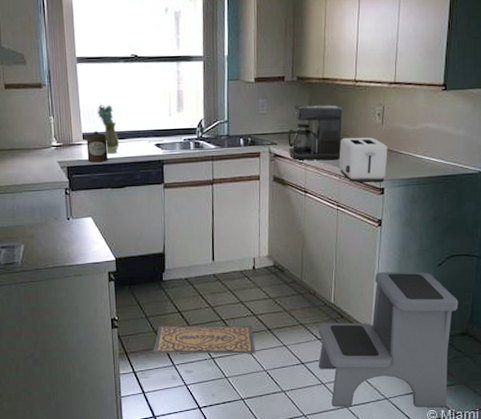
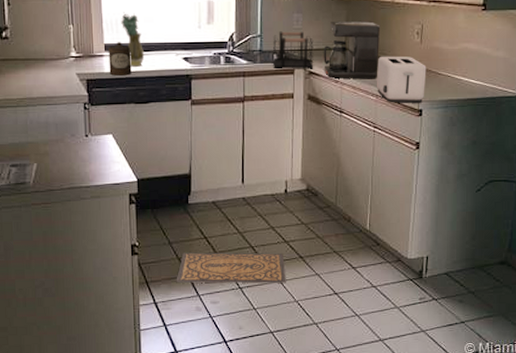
dish rack: none [239,116,279,153] -> present [273,31,314,70]
step stool: present [318,271,459,408] -> none [352,197,497,341]

